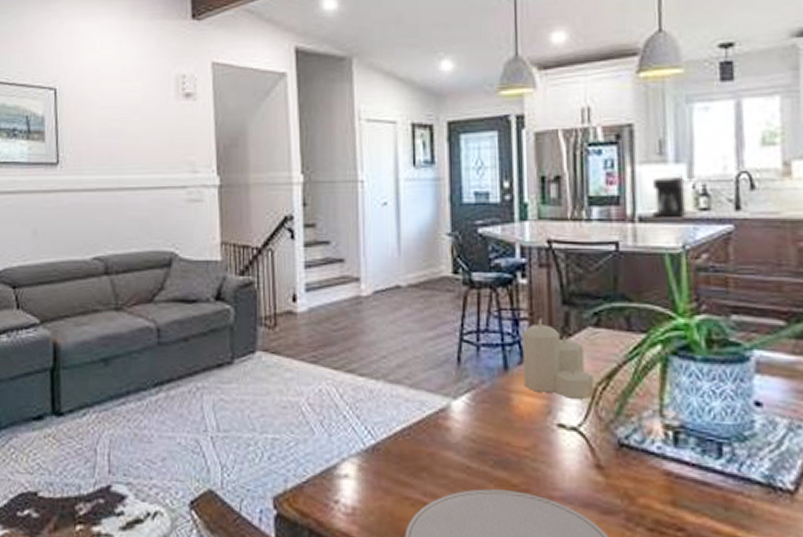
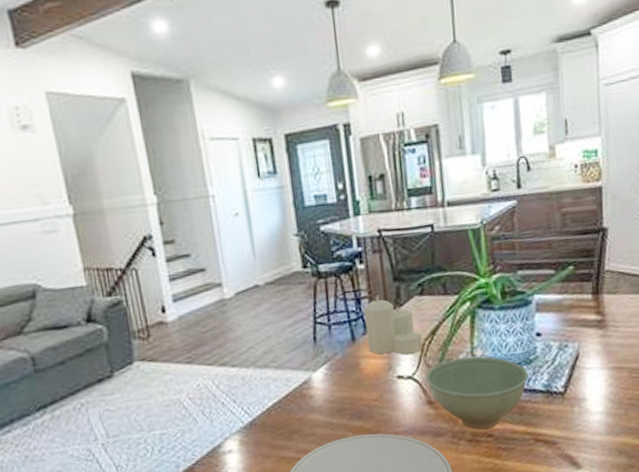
bowl: none [594,416,741,519] -> present [425,356,528,430]
coffee maker: present [653,176,688,217] -> none [456,166,484,201]

